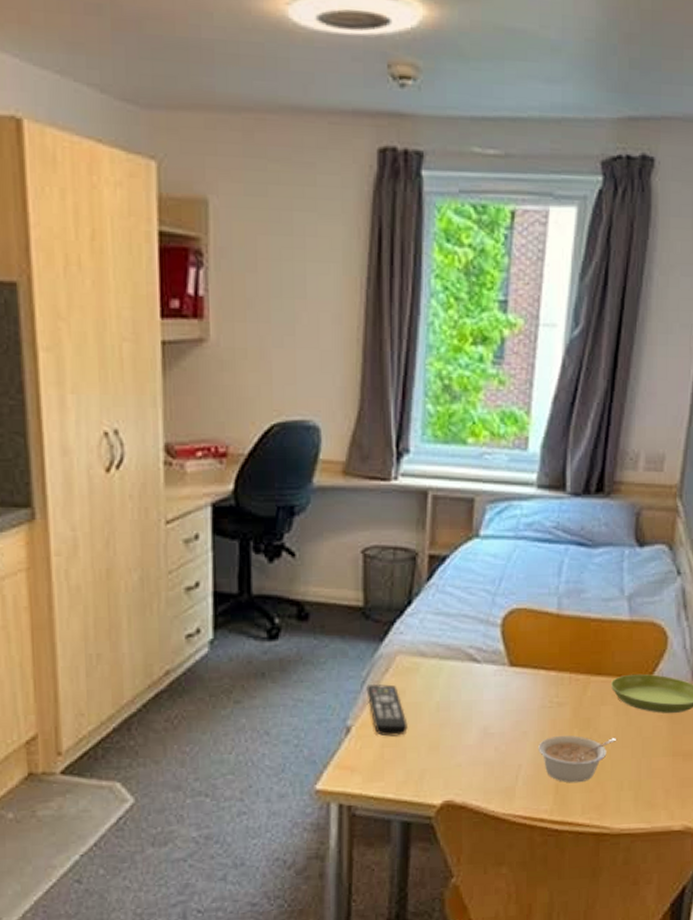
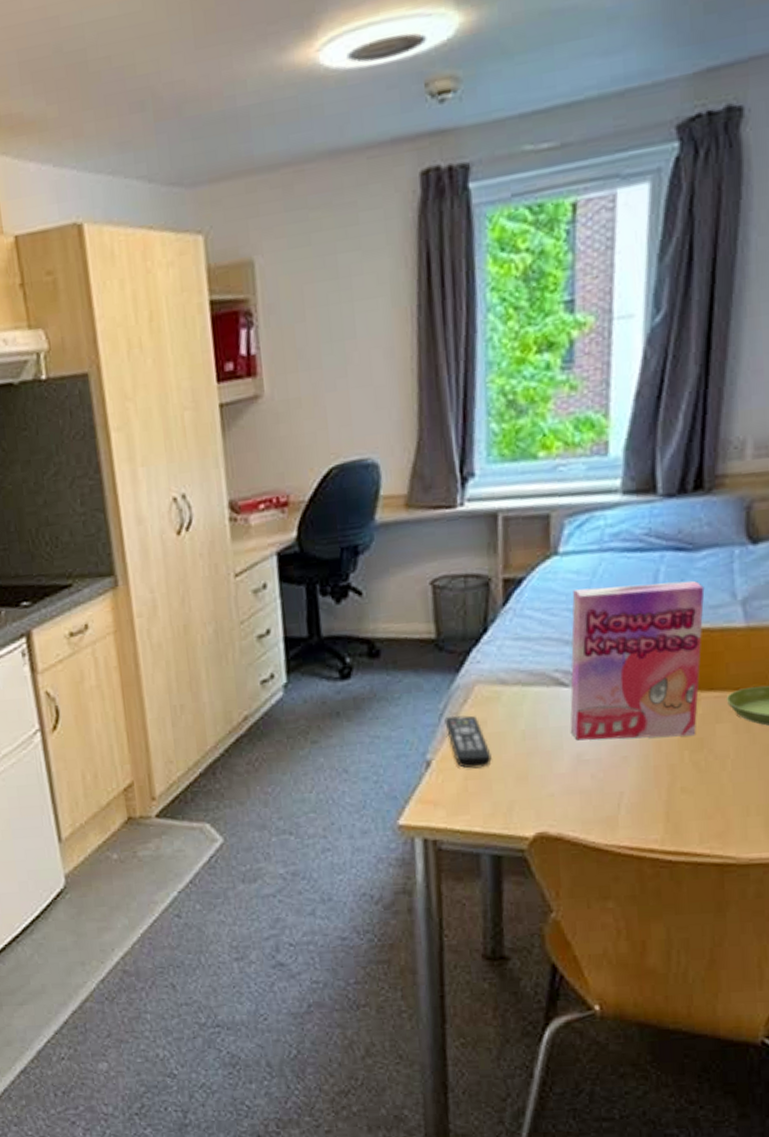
cereal box: none [479,572,599,716] -> present [570,580,705,741]
legume: present [539,736,616,783] -> none [642,758,737,810]

